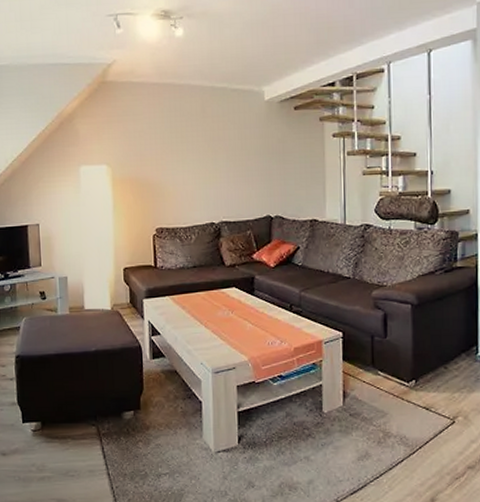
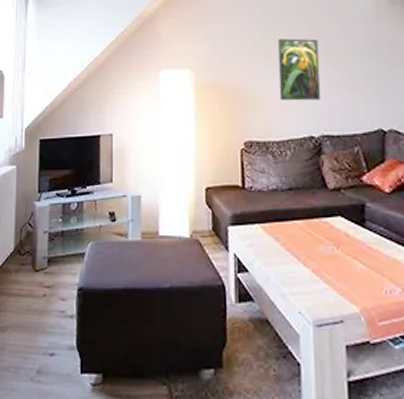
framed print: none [185,137,221,193] -> present [278,38,321,101]

